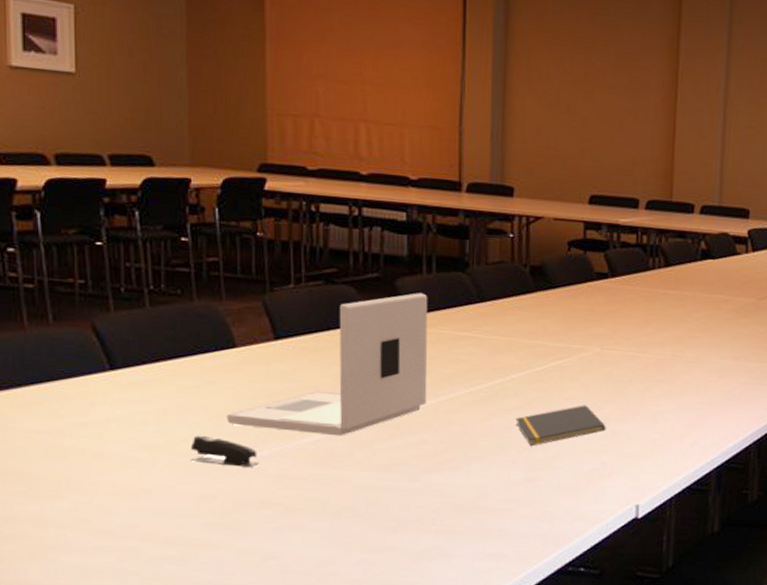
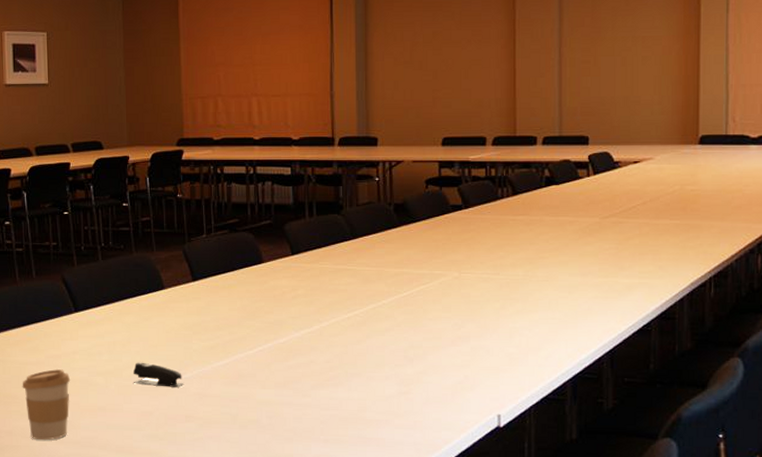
coffee cup: none [30,439,102,530] -> present [22,368,71,441]
laptop: present [226,293,428,436] -> none [158,234,313,359]
notepad: present [515,405,606,447] -> none [387,324,467,363]

